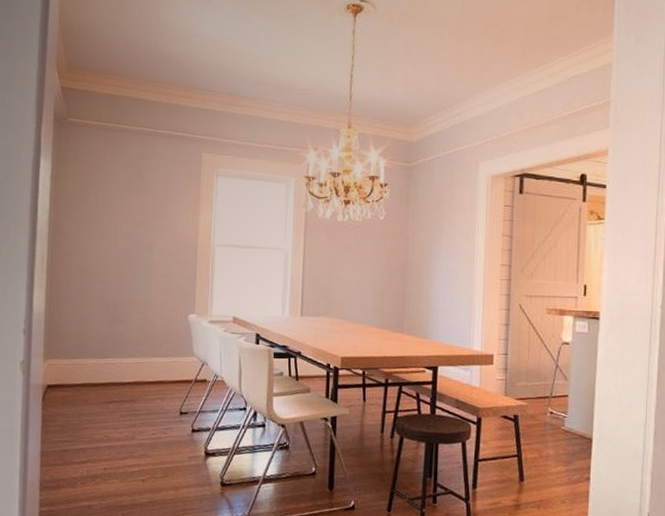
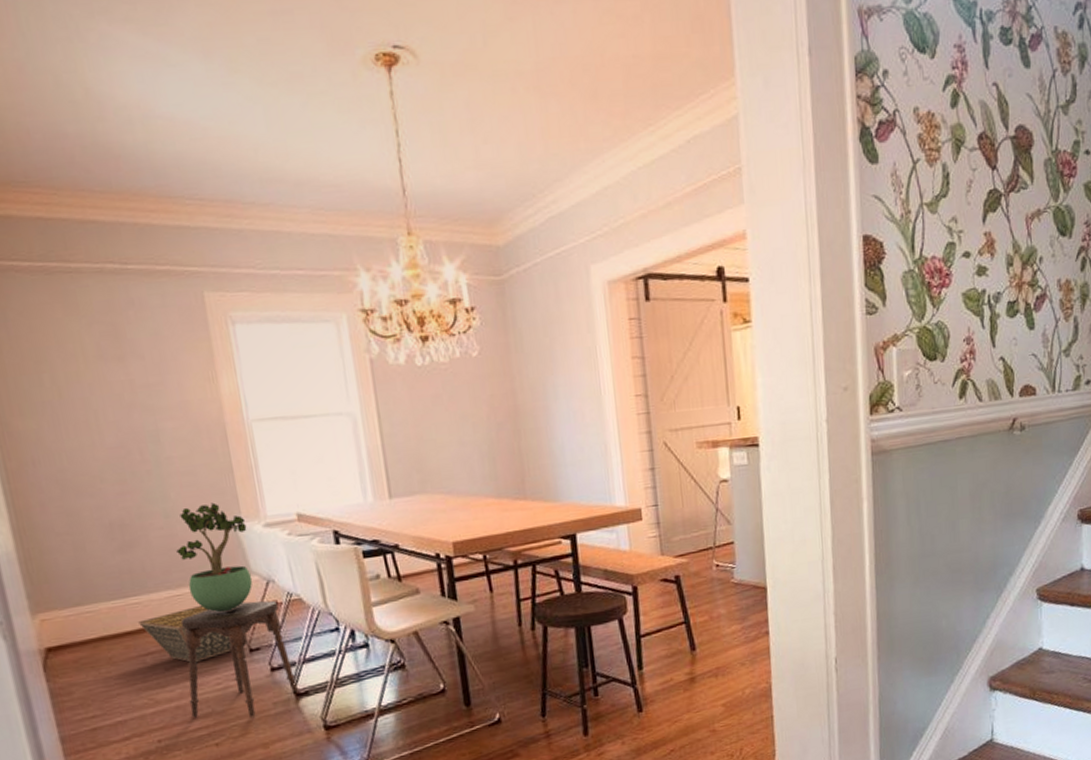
basket: none [110,373,169,415] -> present [138,606,232,662]
stool: none [130,376,208,465] -> present [181,600,298,718]
potted plant: none [146,299,197,381] -> present [176,502,253,613]

